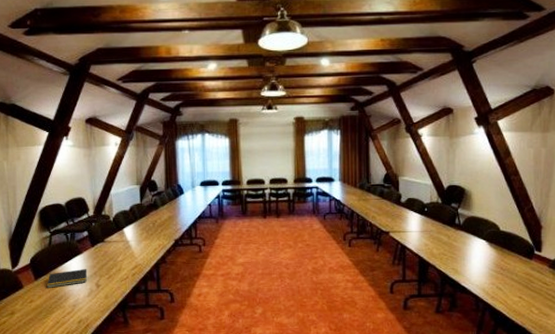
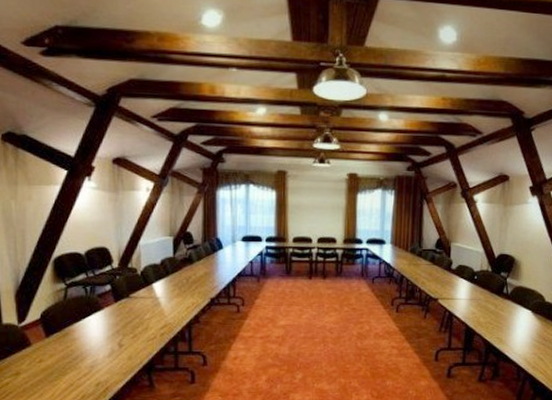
notepad: present [46,268,88,288] -> none [59,325,109,346]

